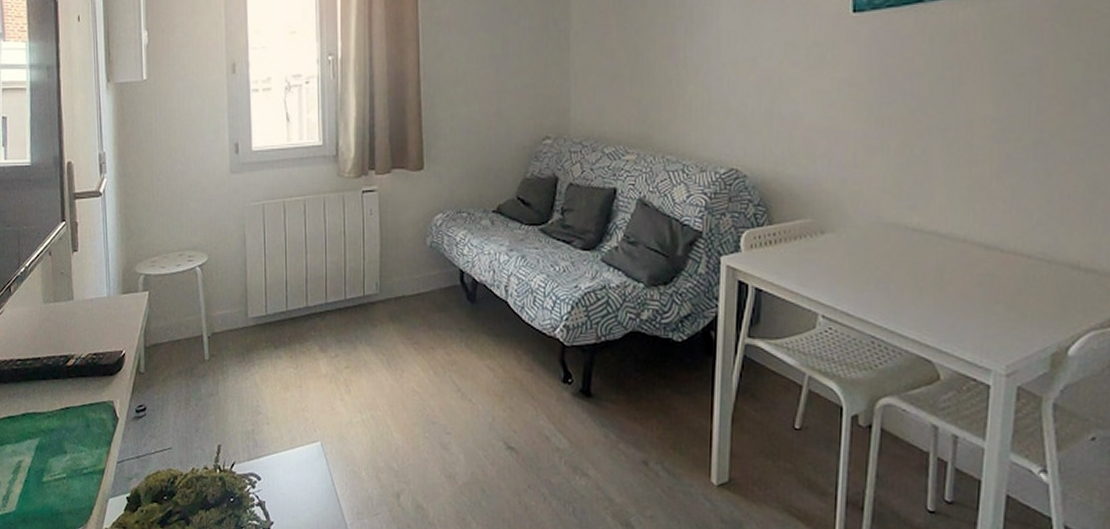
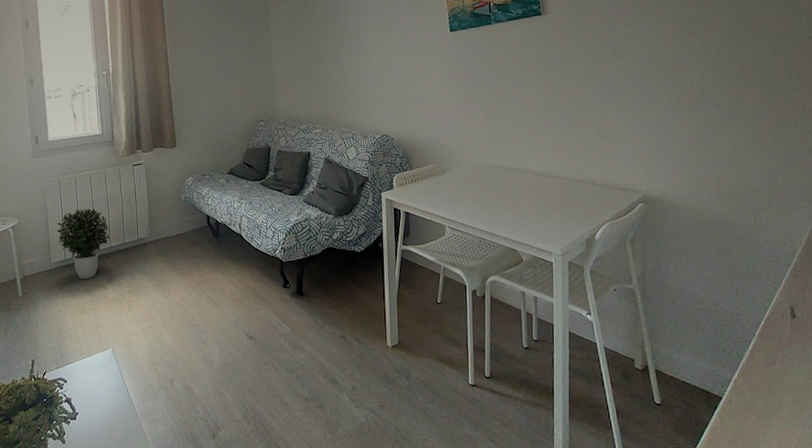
potted plant: none [257,247,327,345] -> present [57,208,111,280]

